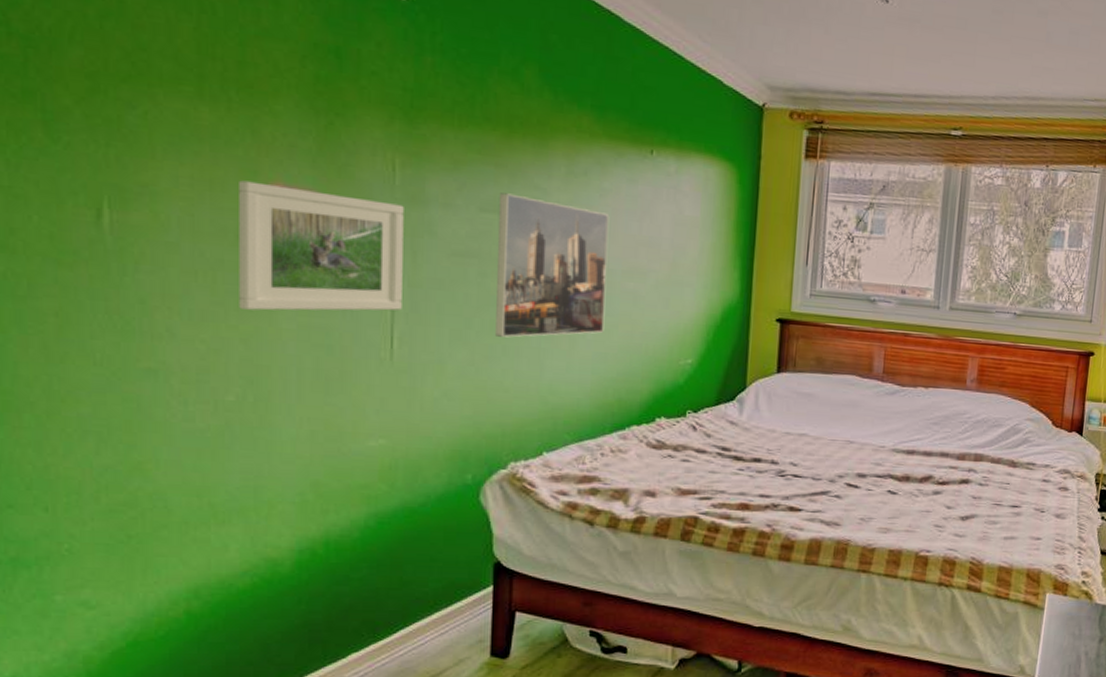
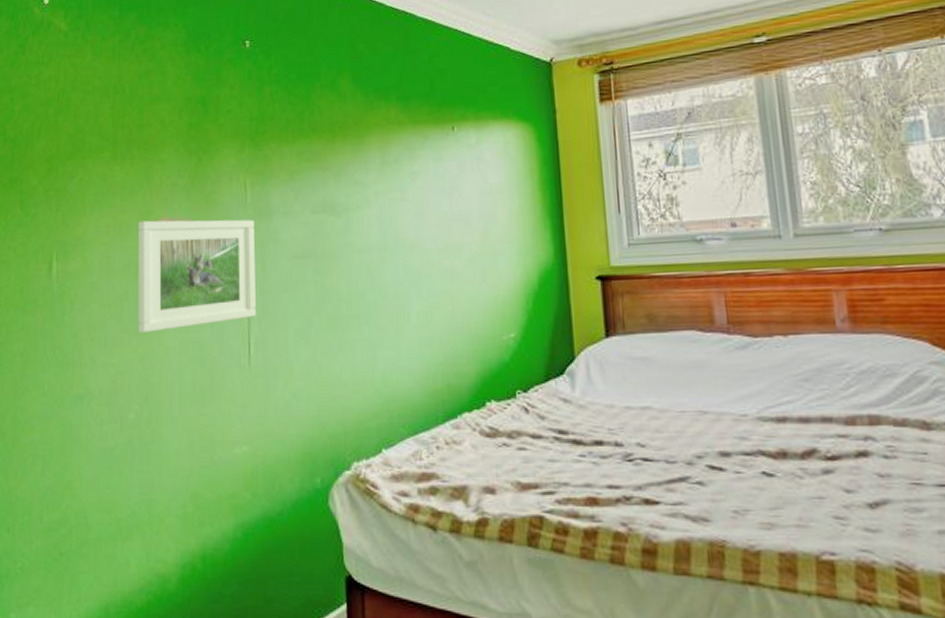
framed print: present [495,192,610,338] -> none [327,192,427,332]

